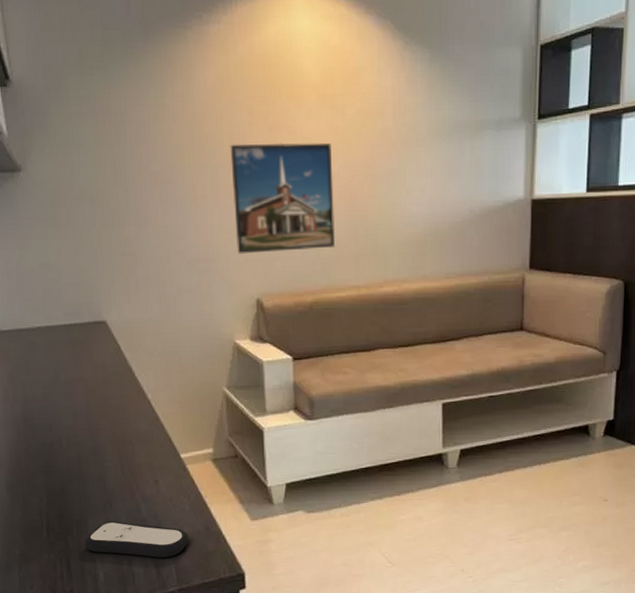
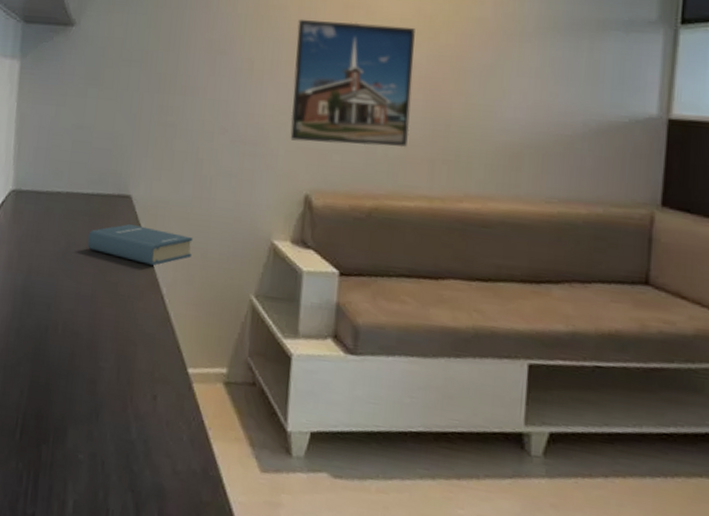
hardback book: none [73,345,168,377] -> present [87,223,193,266]
remote control: present [84,521,189,558] -> none [58,435,181,499]

